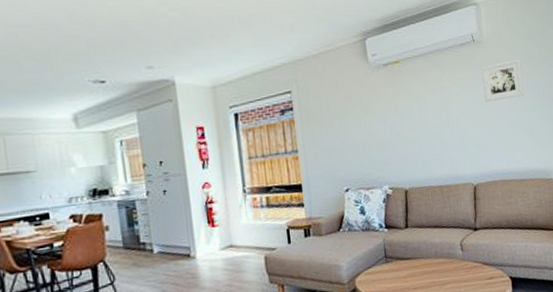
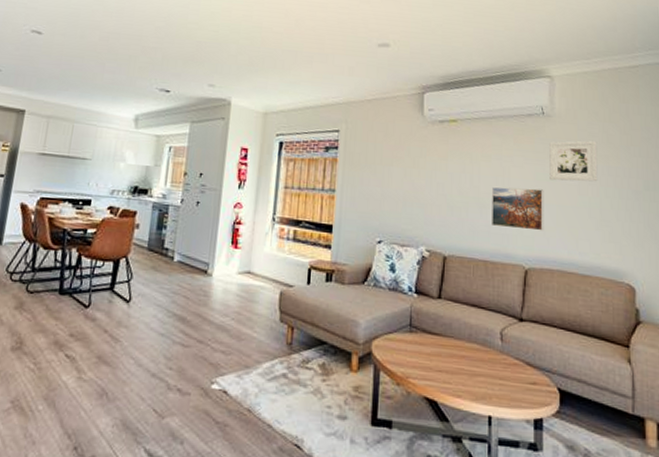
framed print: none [438,112,485,154] -> present [492,187,544,231]

